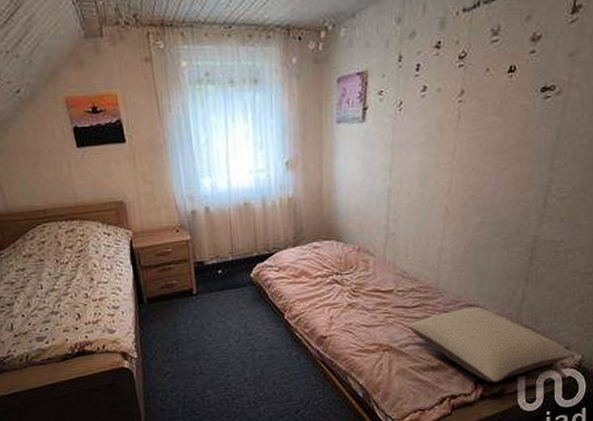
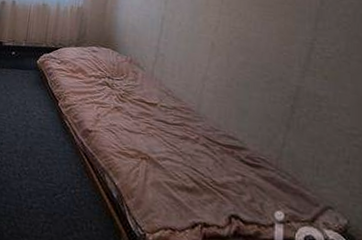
pillow: present [409,306,574,383] -> none [168,137,339,224]

